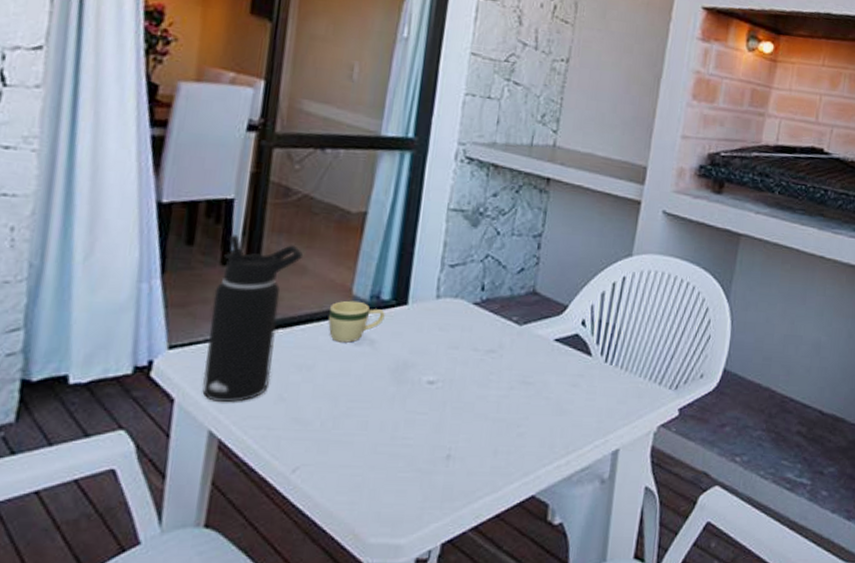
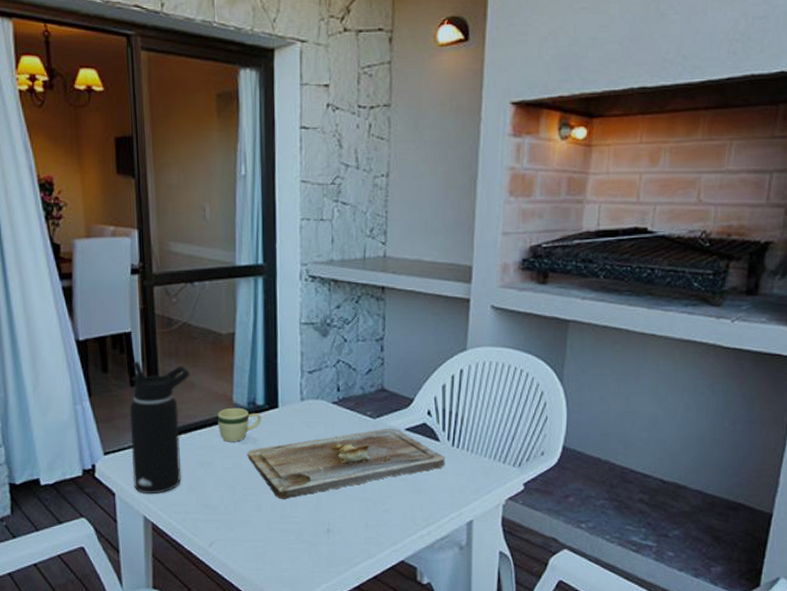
cutting board: none [360,337,596,416] -> present [247,428,445,499]

